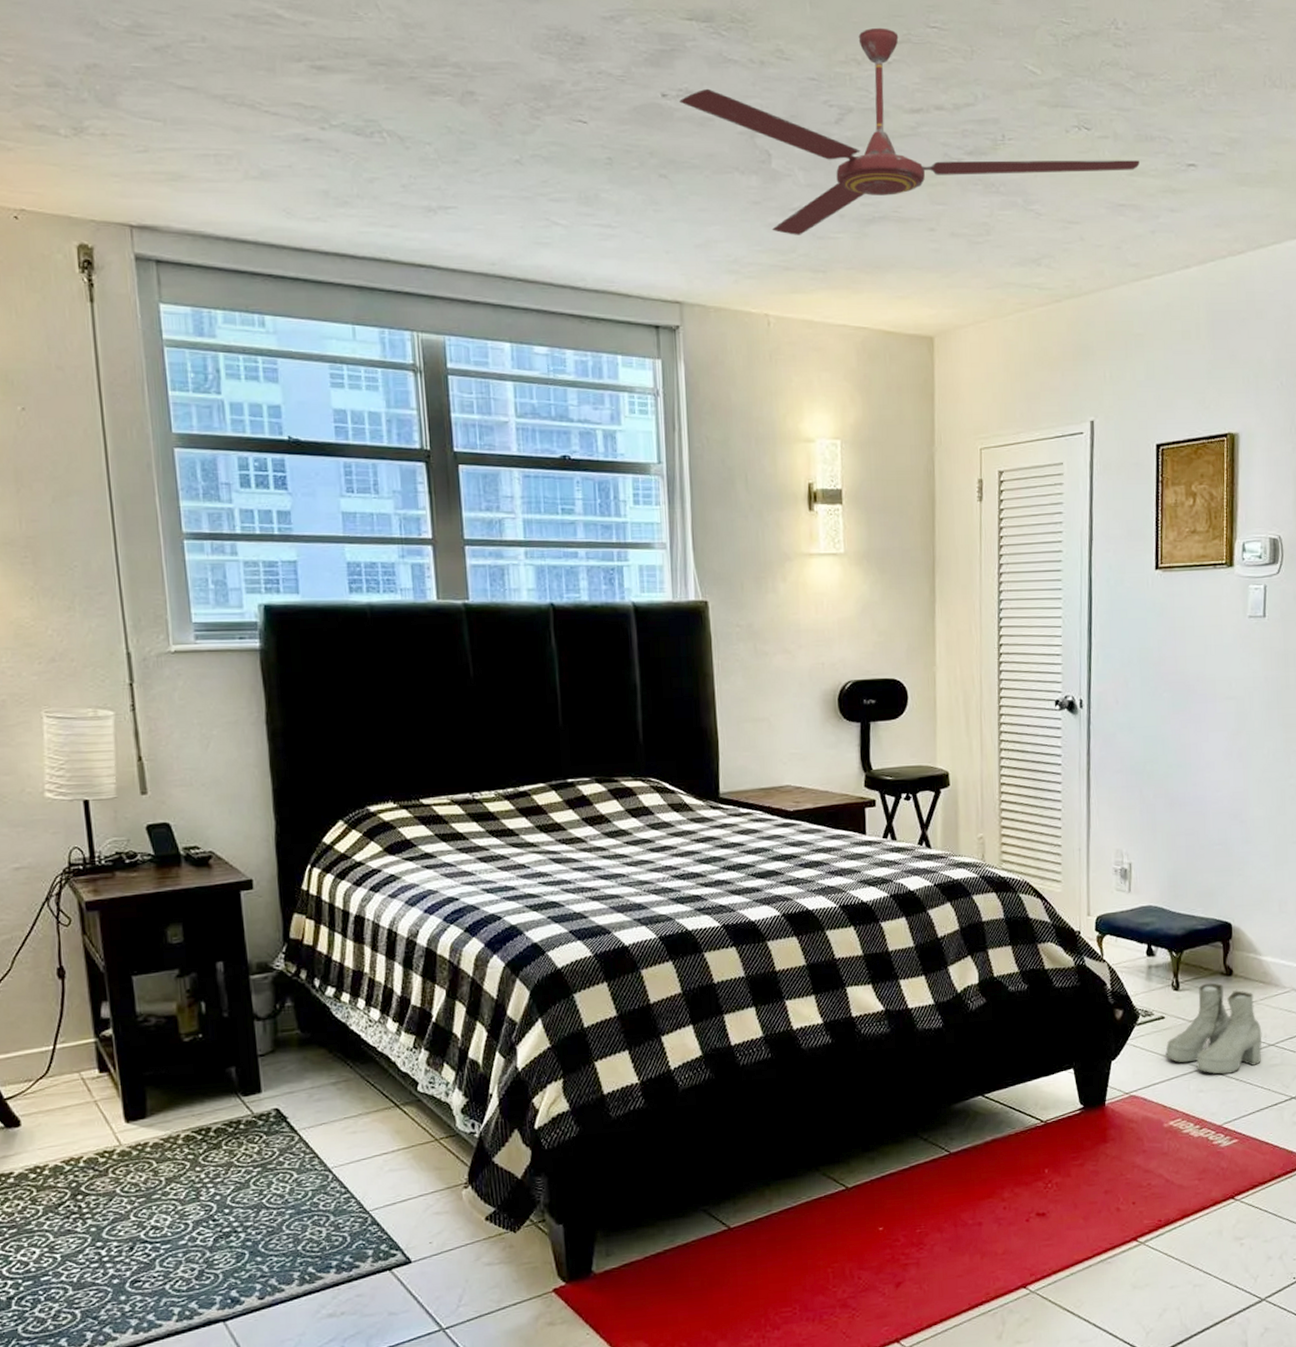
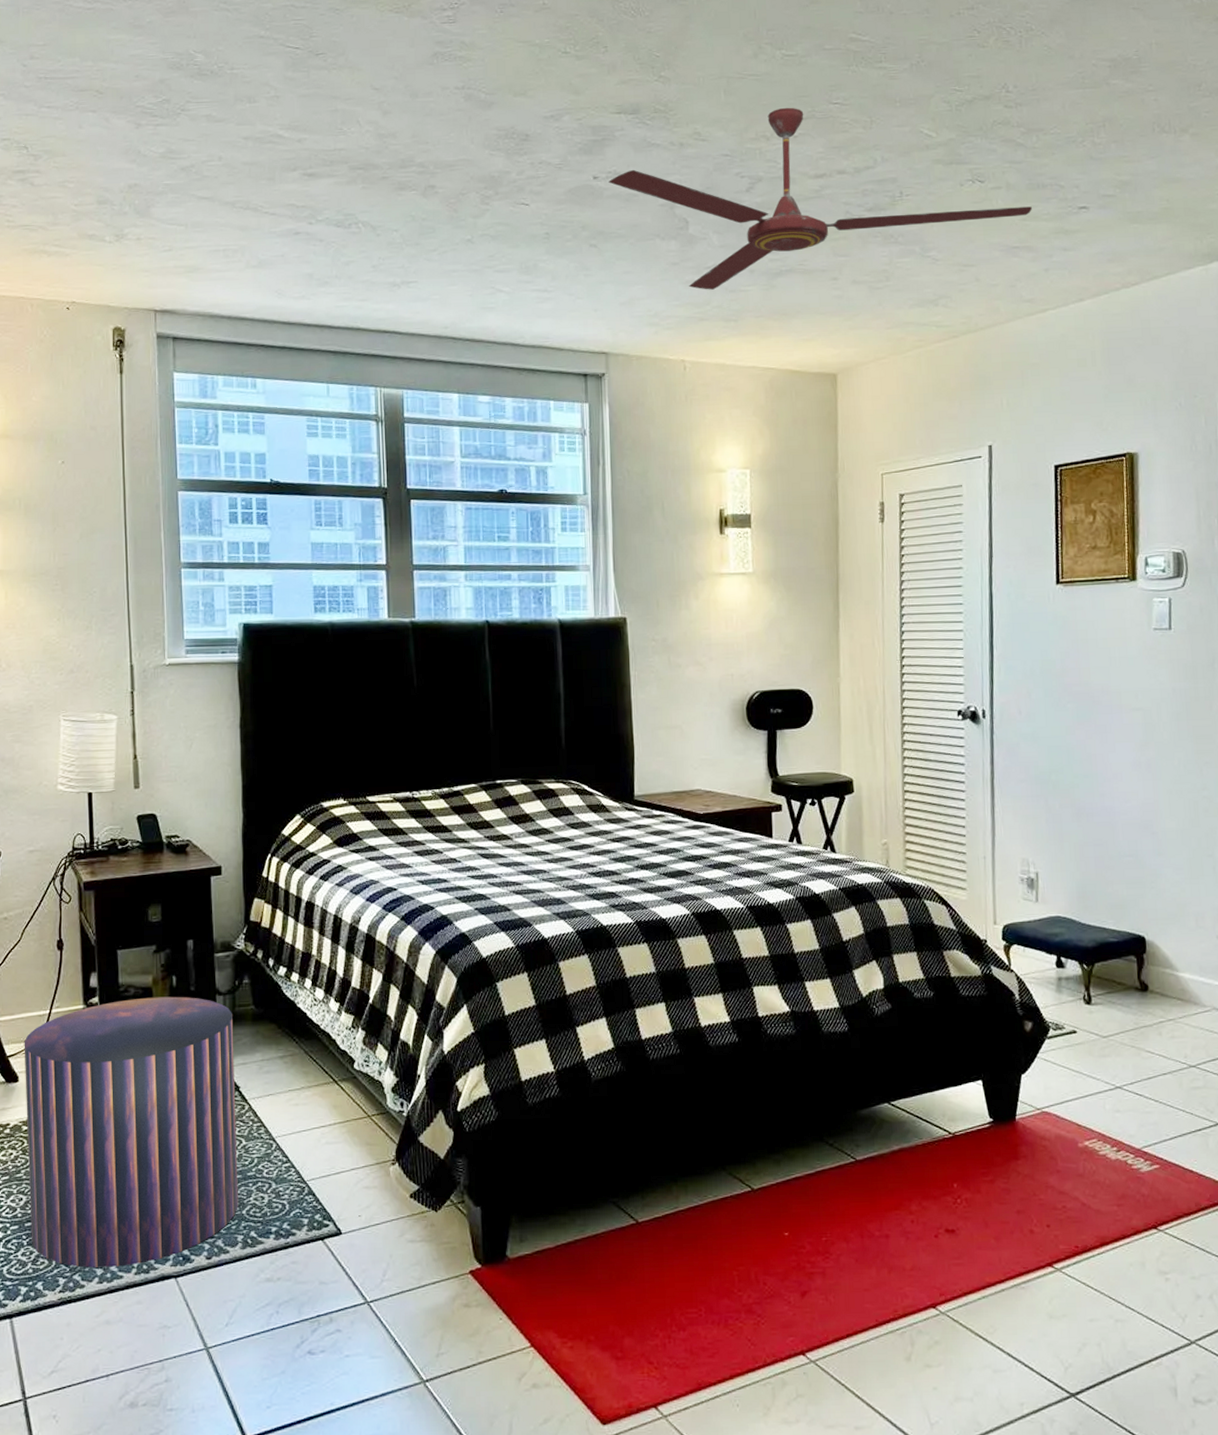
stool: none [24,1024,293,1320] -> present [24,996,238,1268]
boots: present [1165,982,1262,1075] -> none [1078,998,1182,1095]

